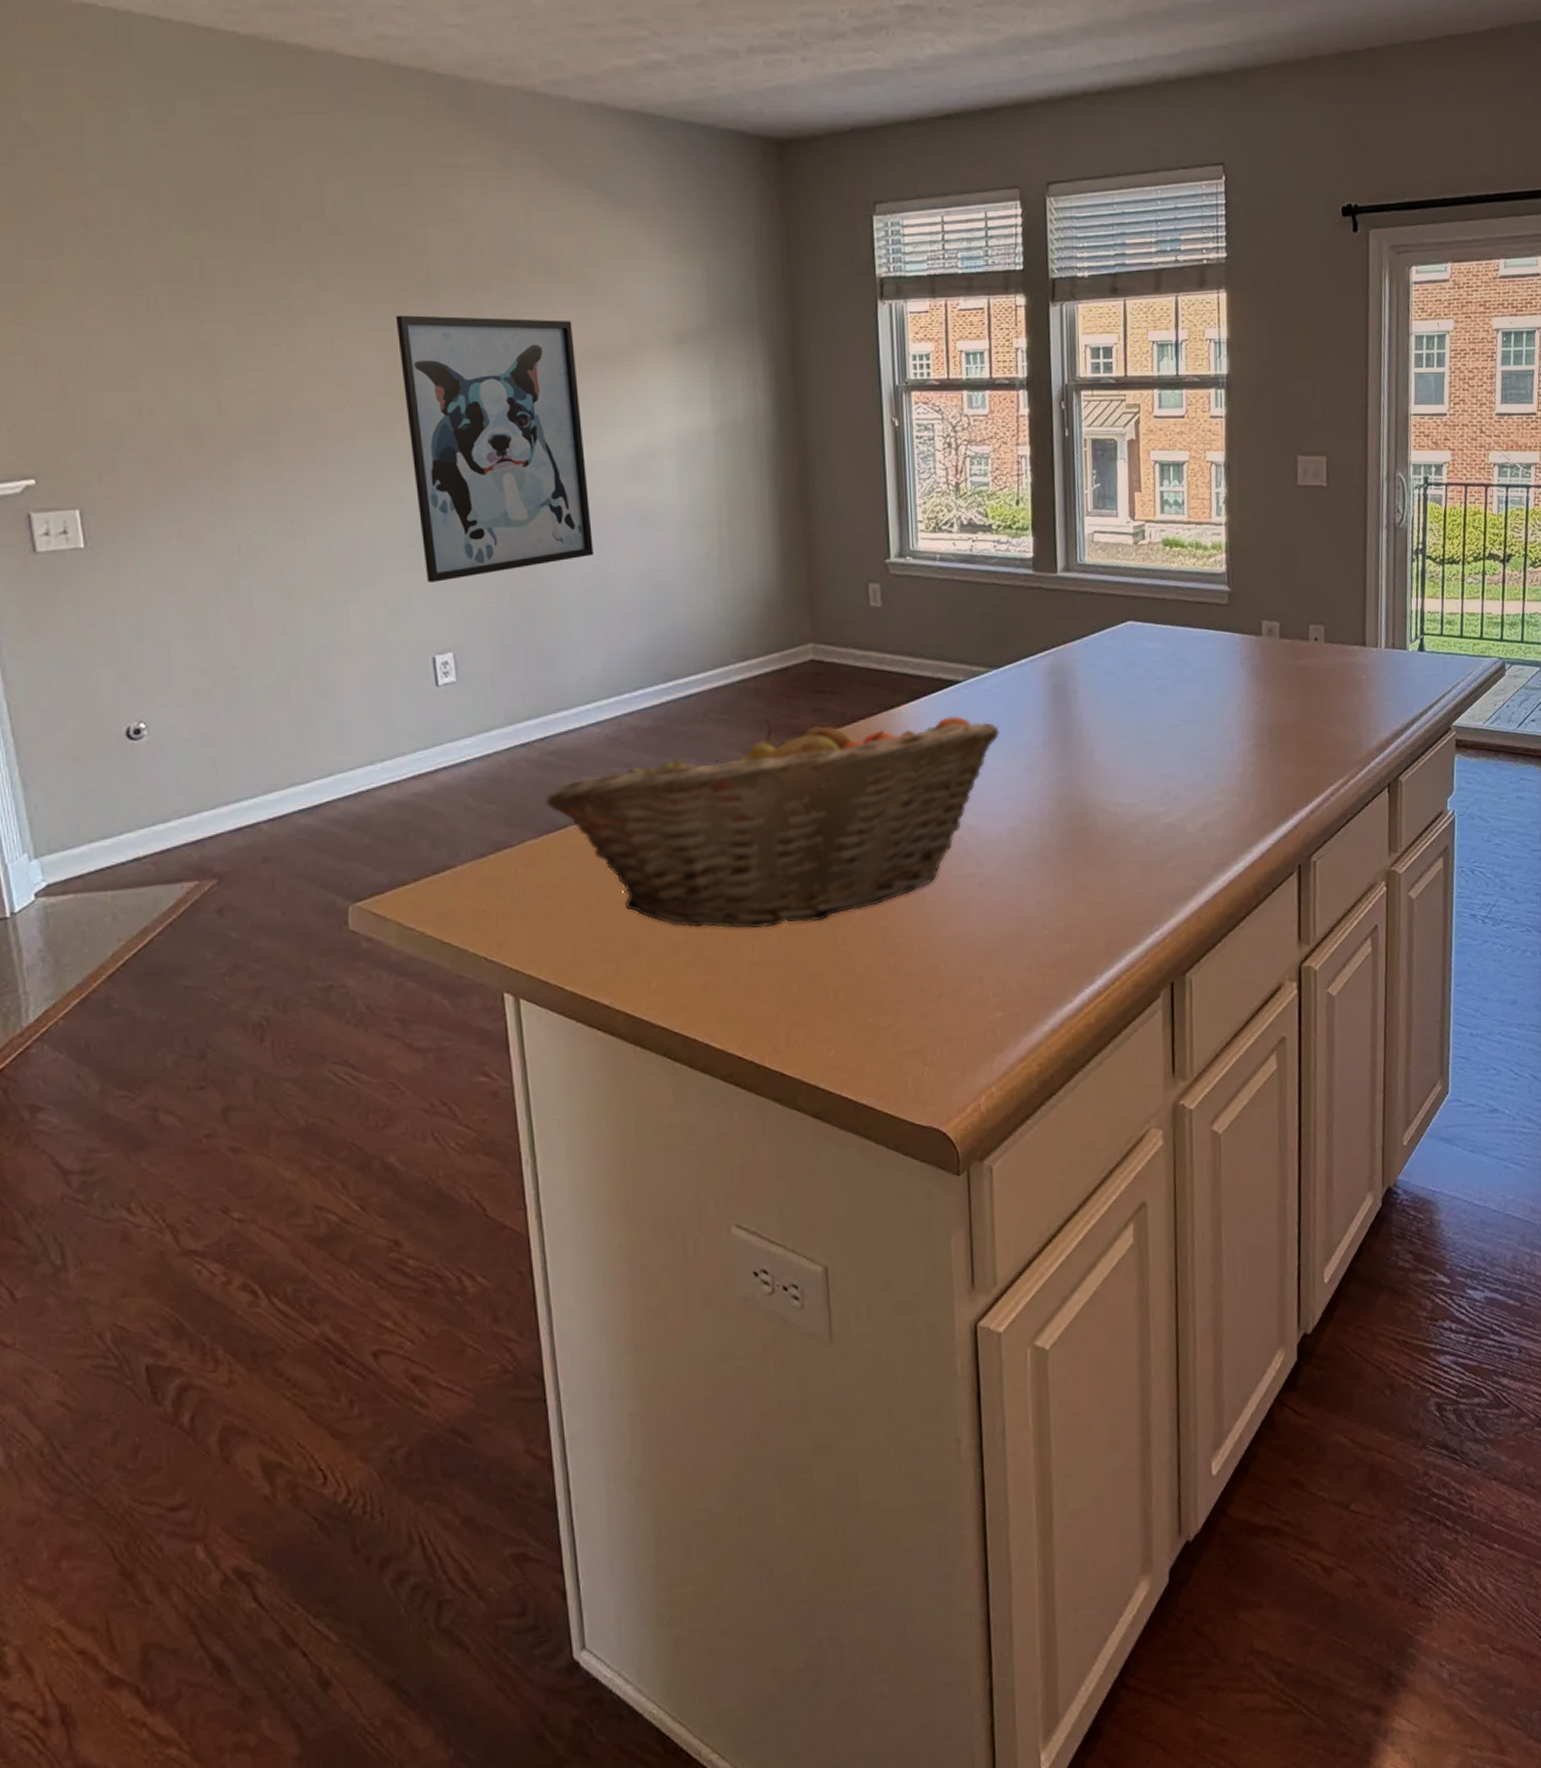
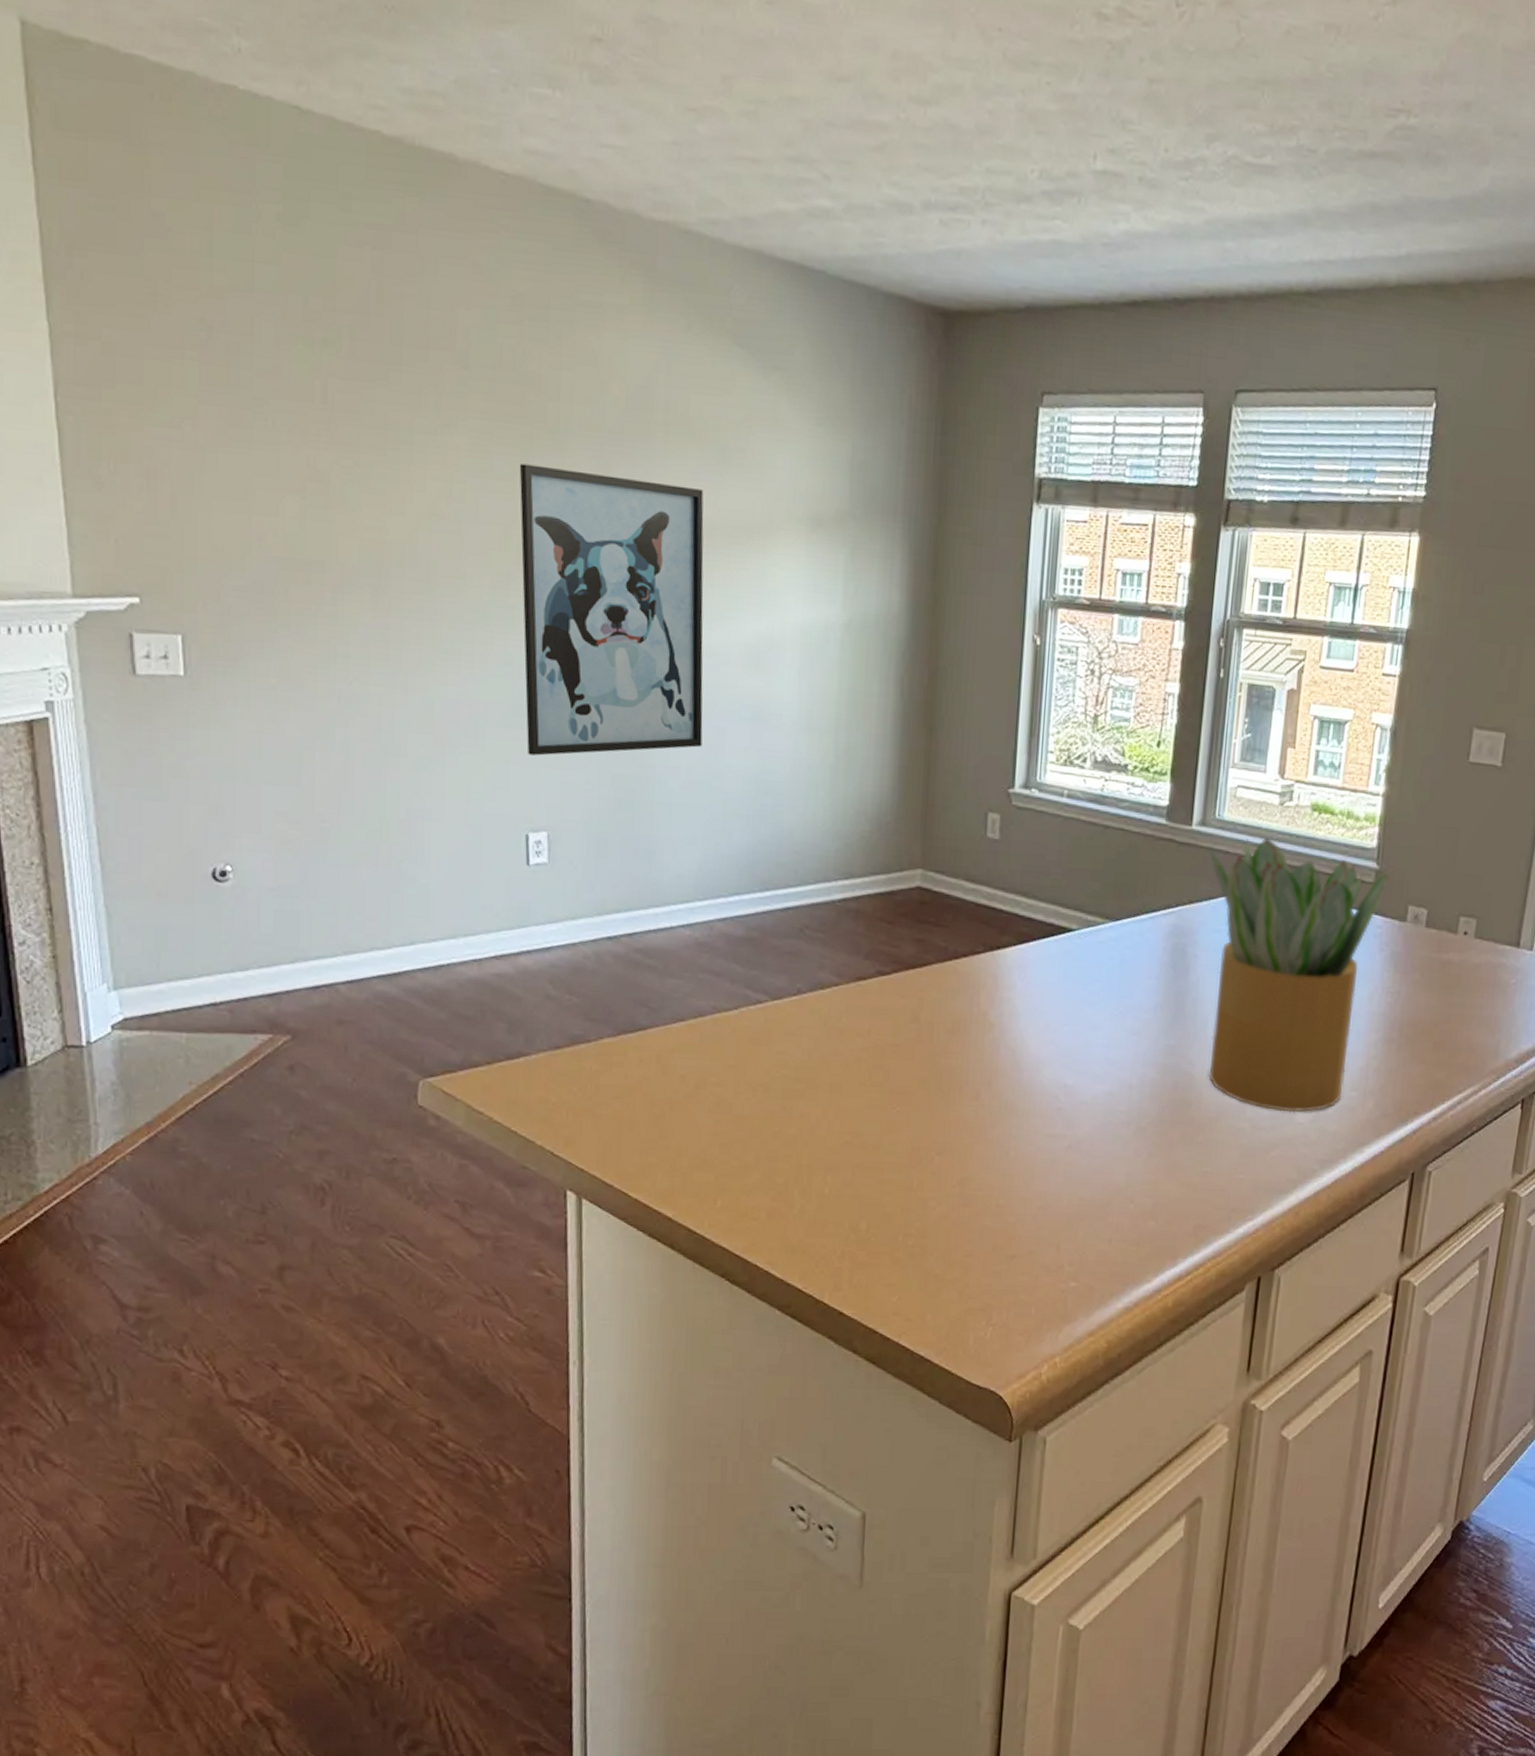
fruit basket: present [545,716,999,929] -> none [627,941,1109,1162]
potted plant: none [1077,575,1240,825] -> present [1208,837,1388,1113]

